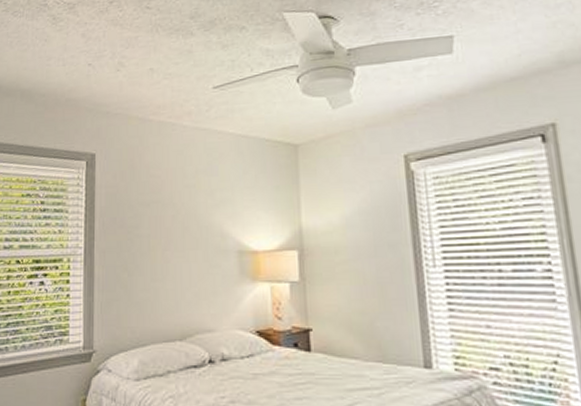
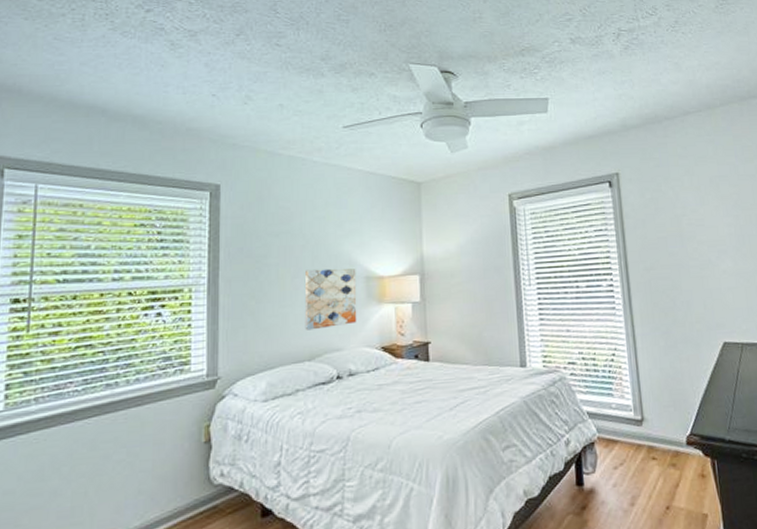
wall art: none [175,241,230,307] -> present [304,268,357,330]

